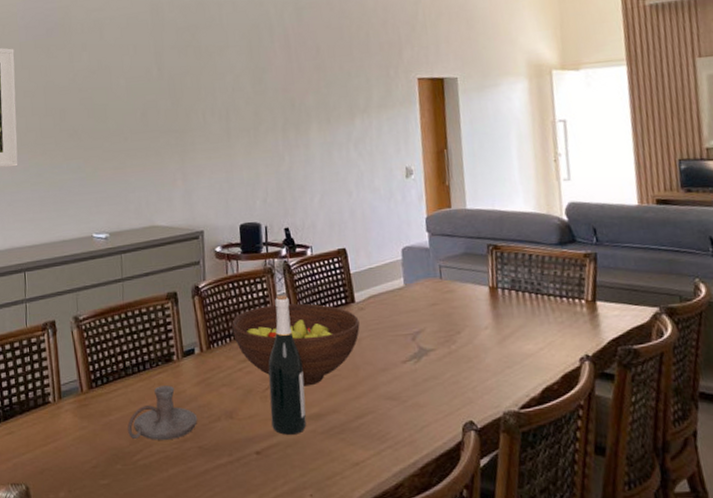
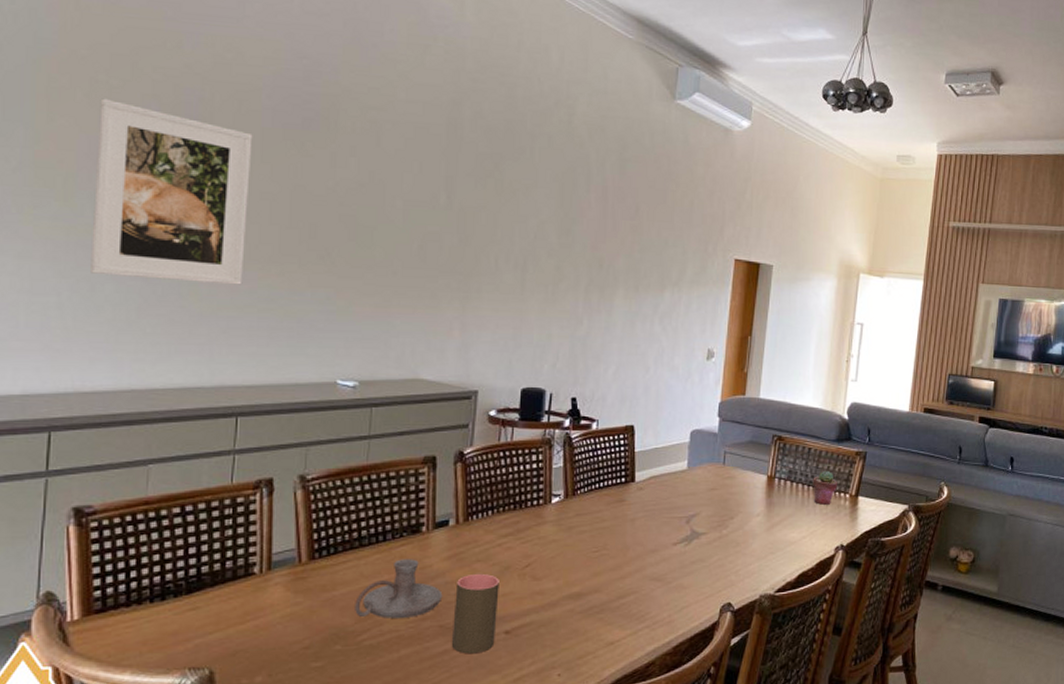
cup: none [208,397,248,474] -> present [451,573,499,654]
fruit bowl: present [232,303,360,386] -> none [497,479,636,565]
wine bottle: present [268,295,307,435] -> none [527,469,571,614]
potted succulent: none [540,276,570,313] -> present [813,470,838,505]

